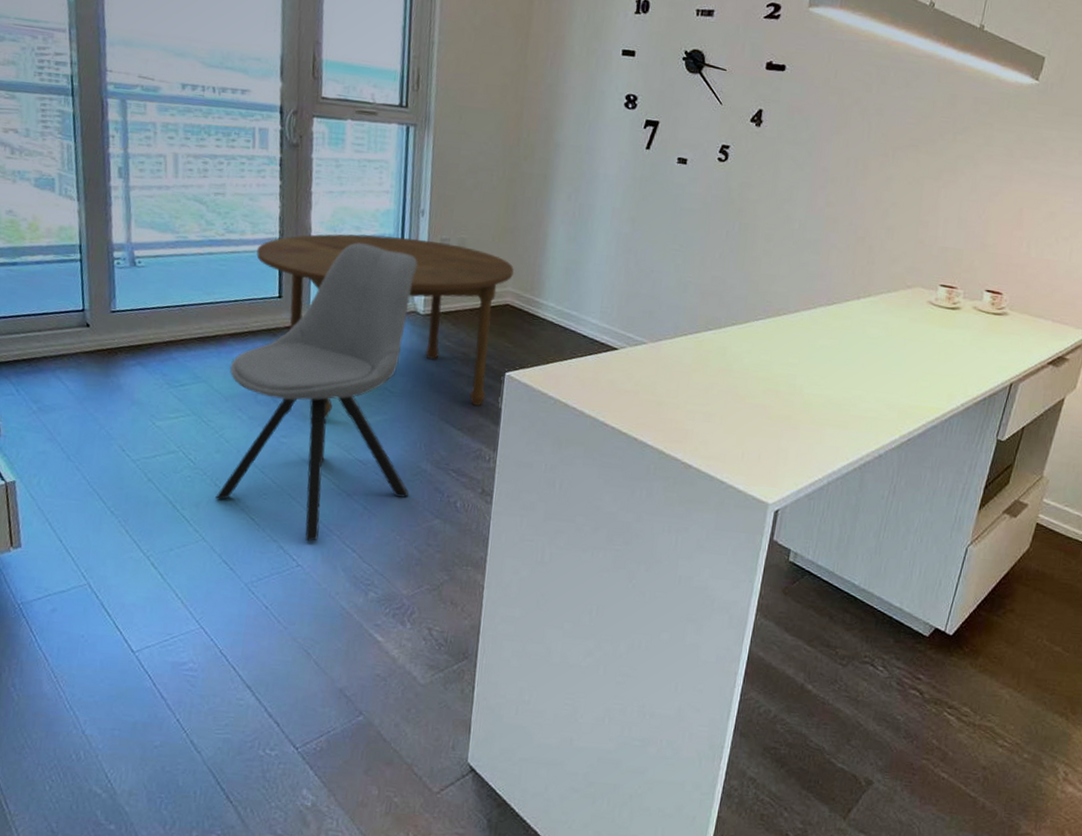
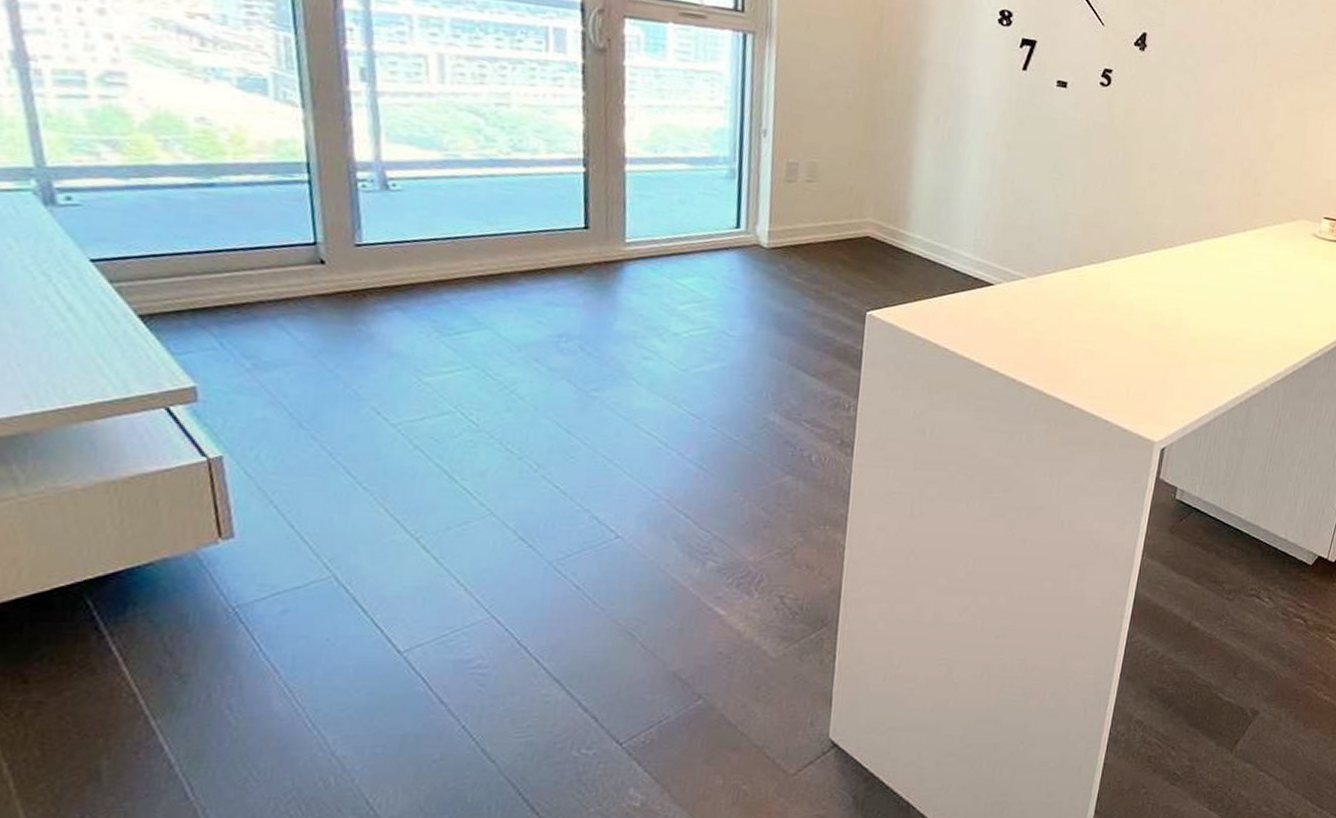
chair: present [215,243,418,541] -> none [507,166,760,508]
dining table: present [256,234,515,418] -> none [554,155,876,367]

